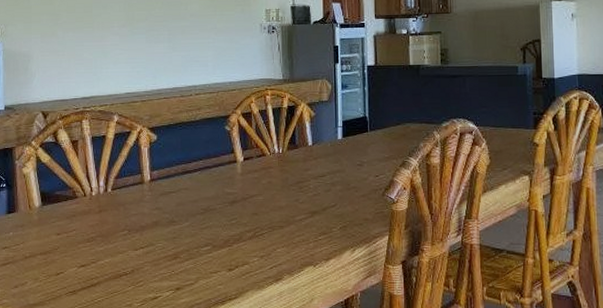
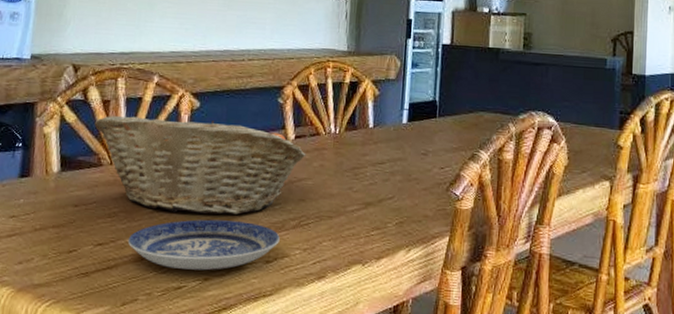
fruit basket: none [66,151,255,233] -> present [94,115,306,215]
plate: none [106,237,239,282] -> present [127,219,280,271]

